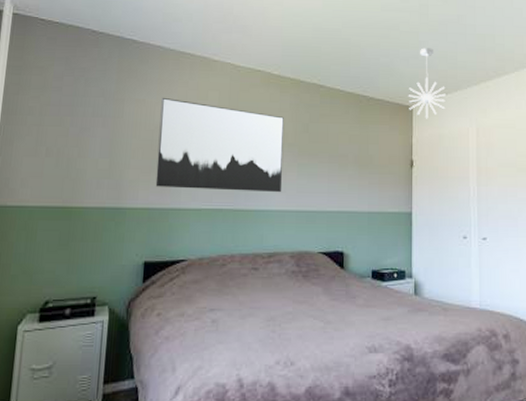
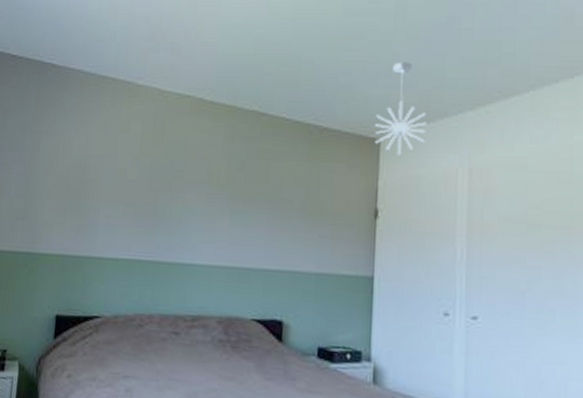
wall art: present [155,97,284,193] -> none [70,129,216,244]

